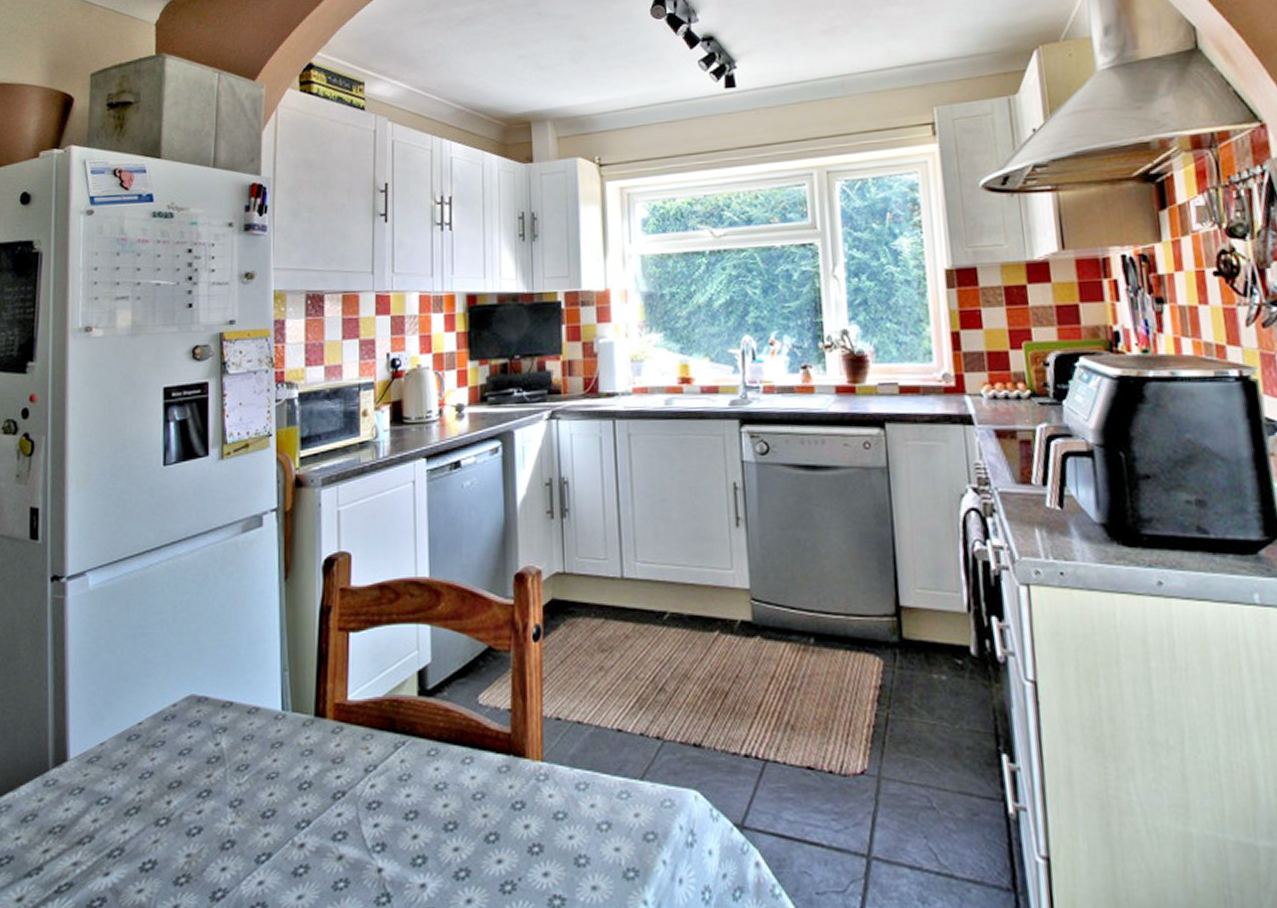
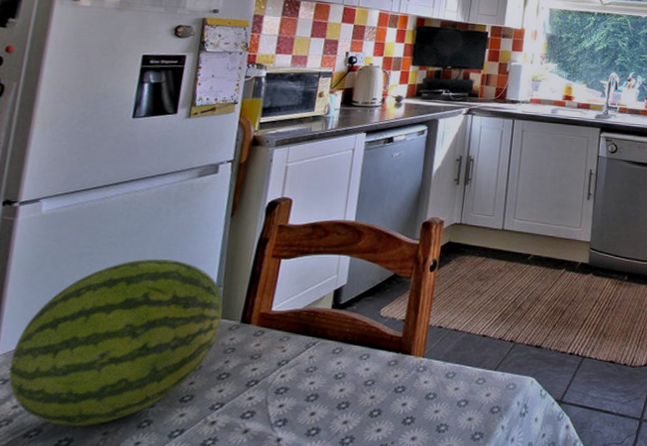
fruit: none [83,638,294,845] -> present [8,259,223,426]

